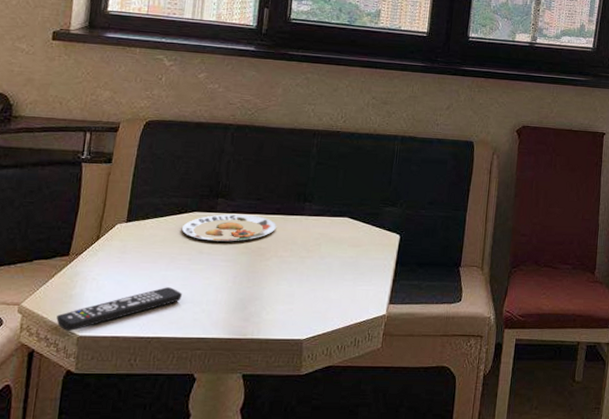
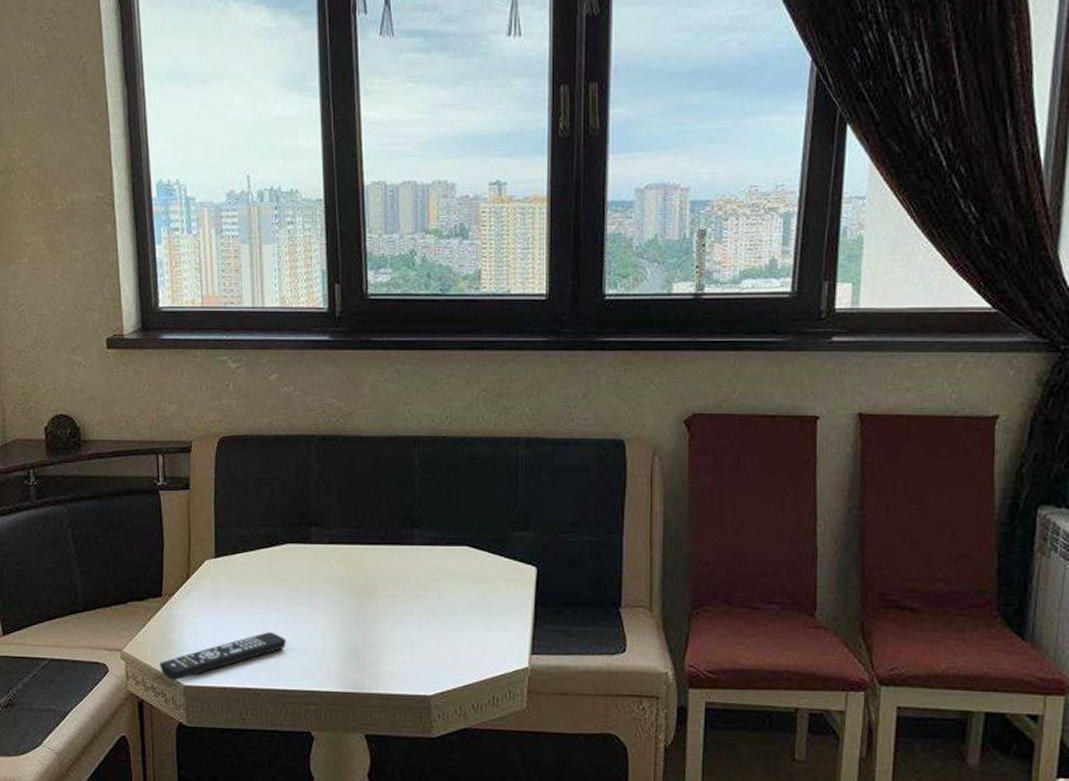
plate: present [181,214,276,242] -> none [275,545,382,579]

